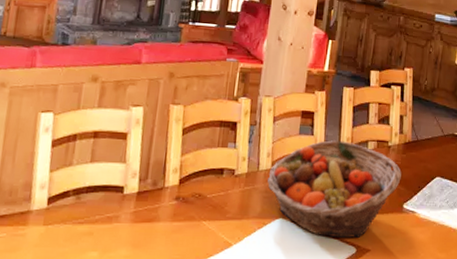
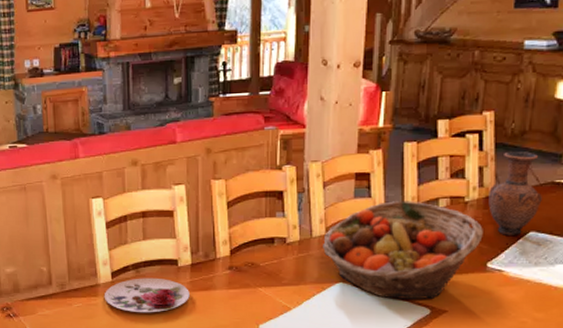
plate: none [34,205,132,247] -> present [104,277,190,313]
vase: none [406,104,446,180] -> present [488,151,542,235]

